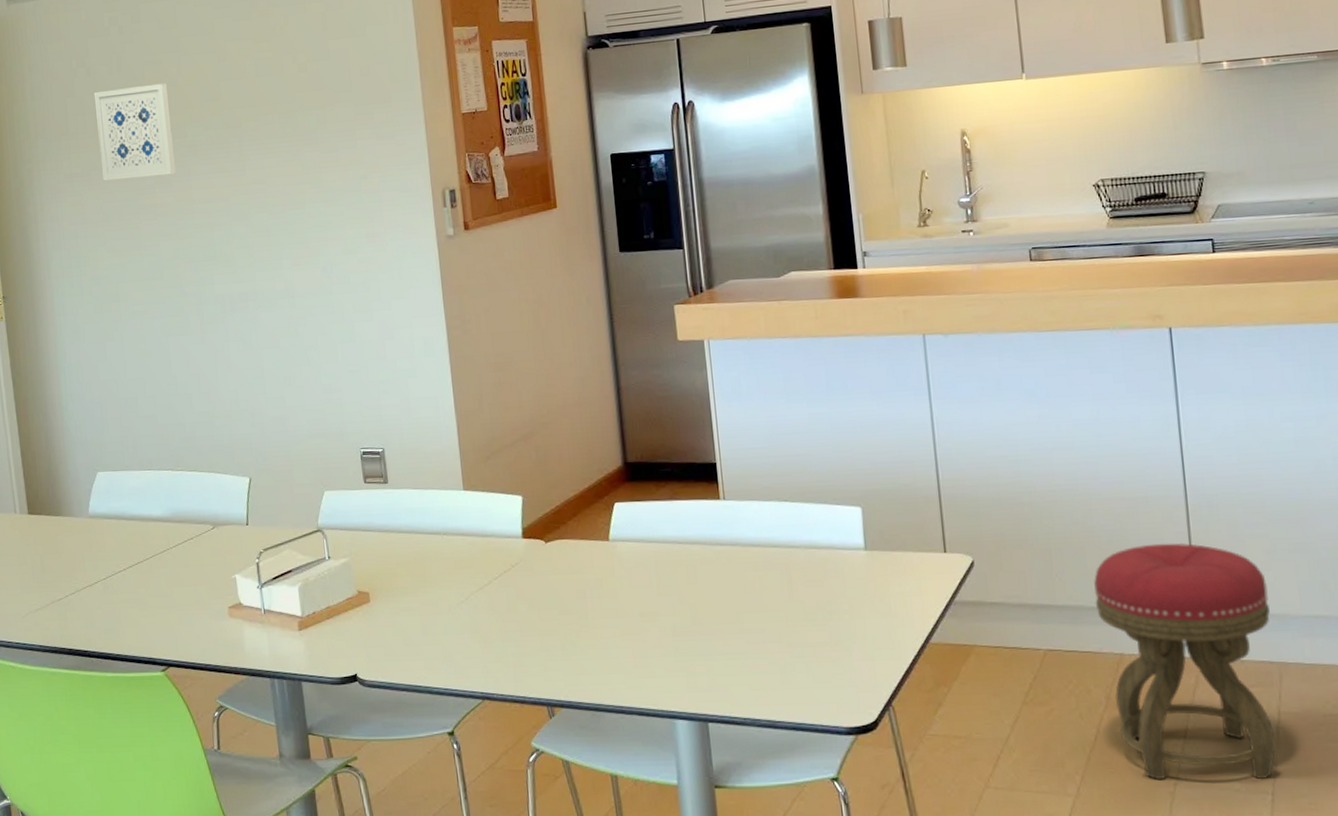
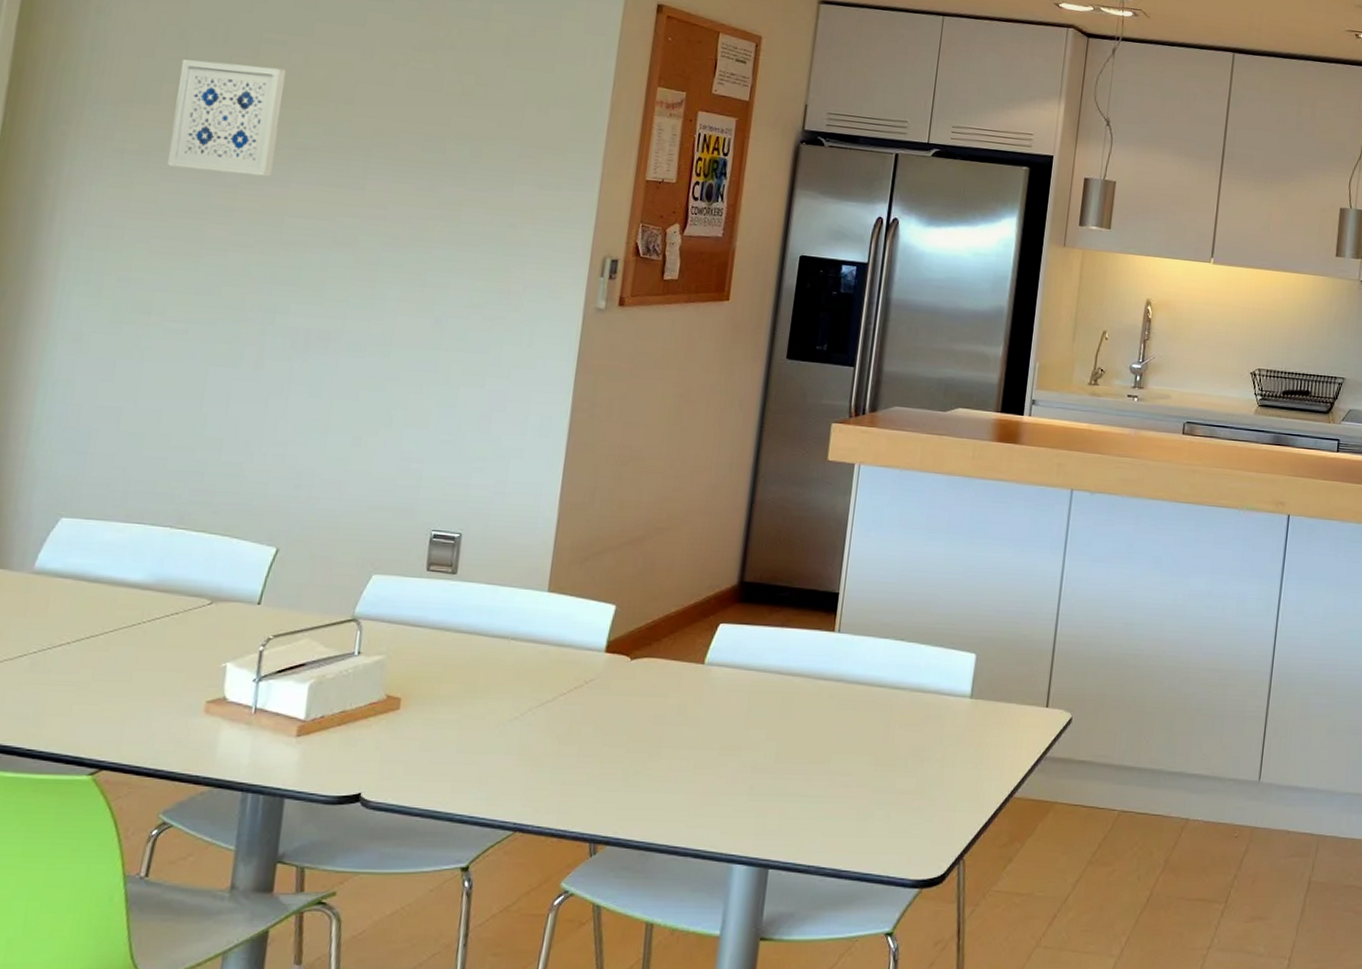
stool: present [1094,542,1276,779] -> none [1171,715,1323,944]

